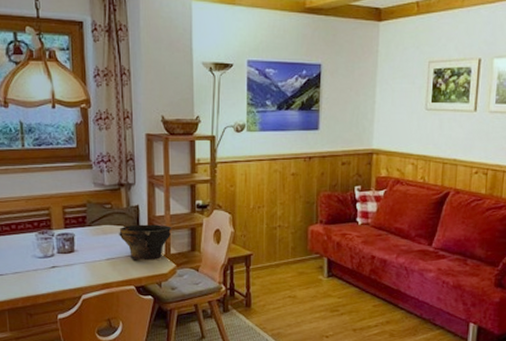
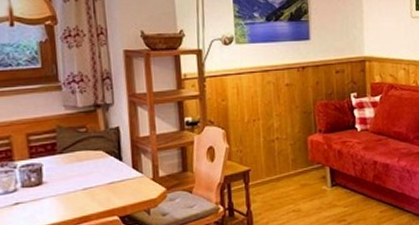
bowl: present [119,224,172,261] -> none [97,146,159,187]

